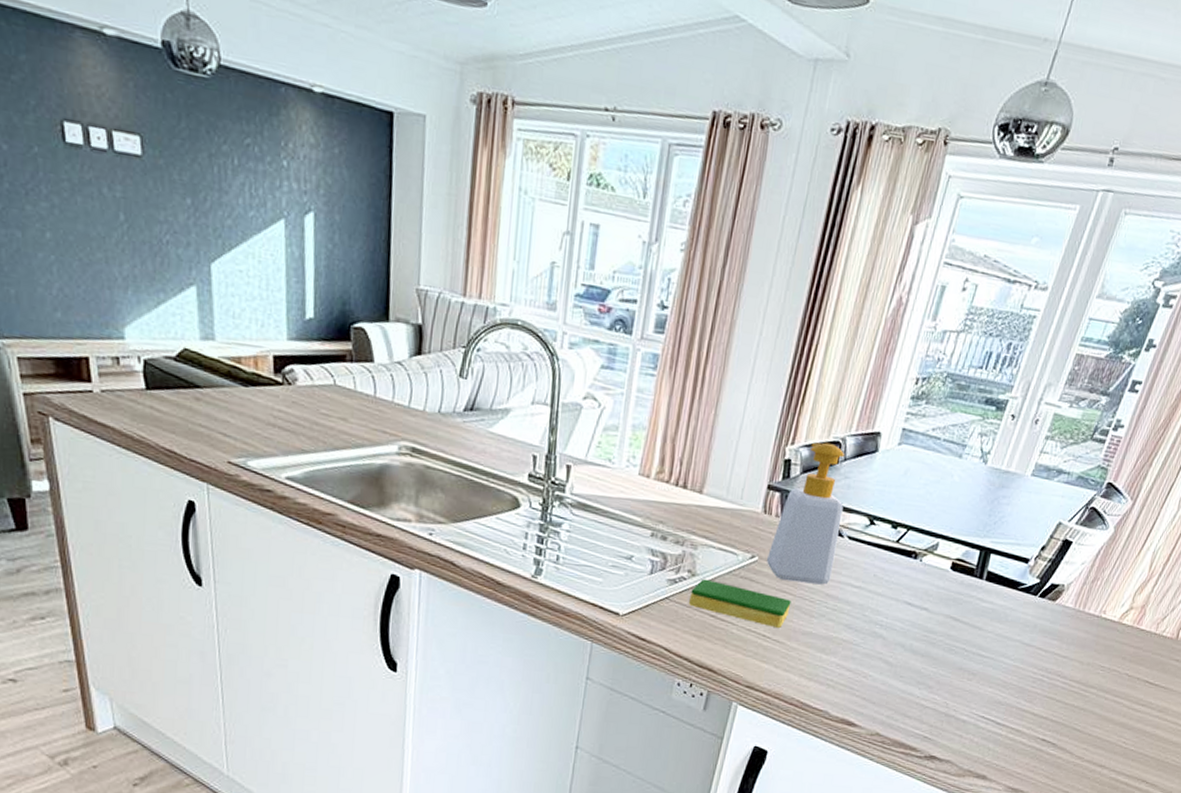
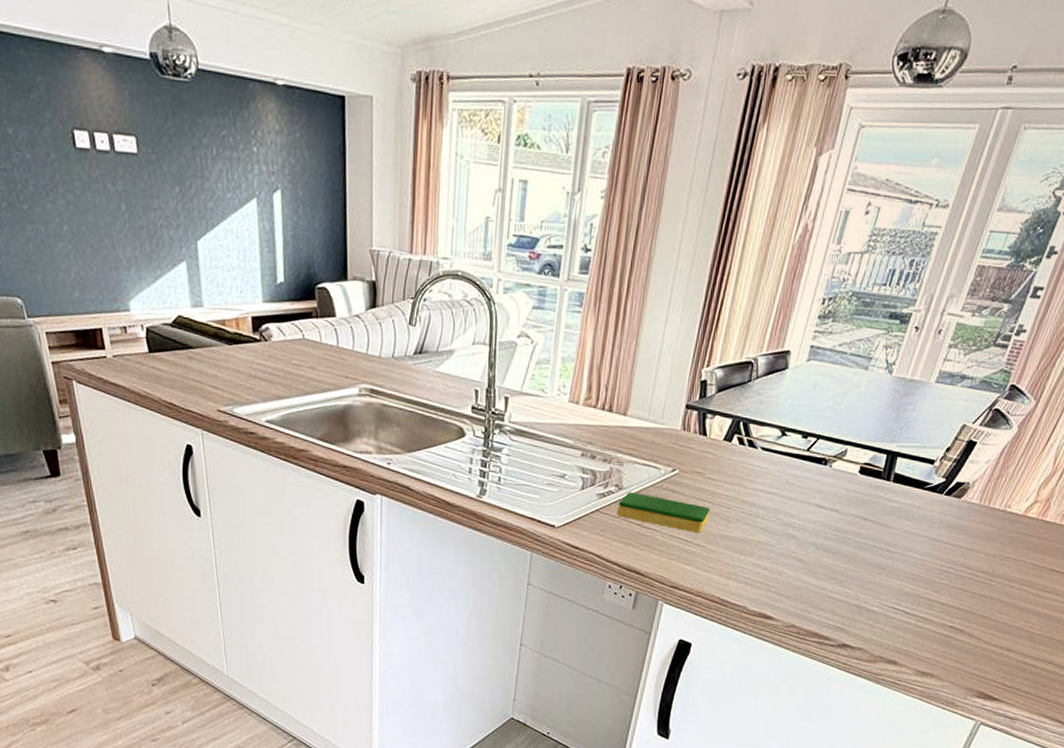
soap bottle: present [766,442,845,585] -> none [686,363,757,493]

